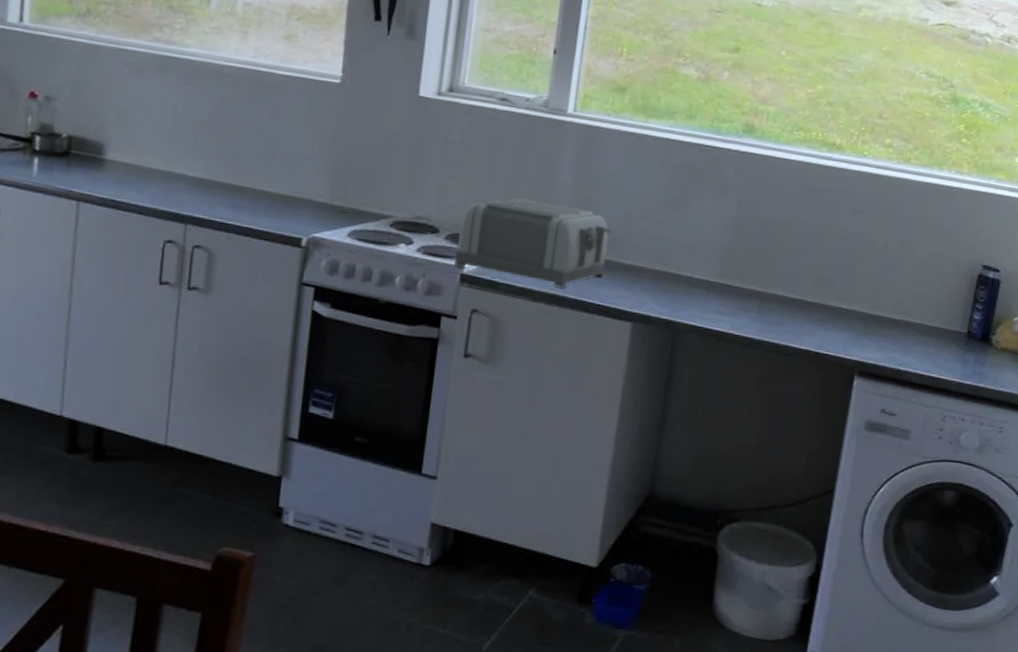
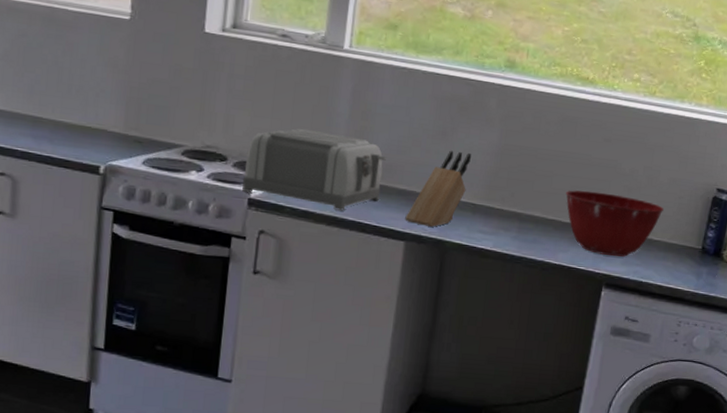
knife block: none [632,222,706,306] -> present [405,150,471,227]
mixing bowl: none [812,266,924,341] -> present [566,190,665,257]

